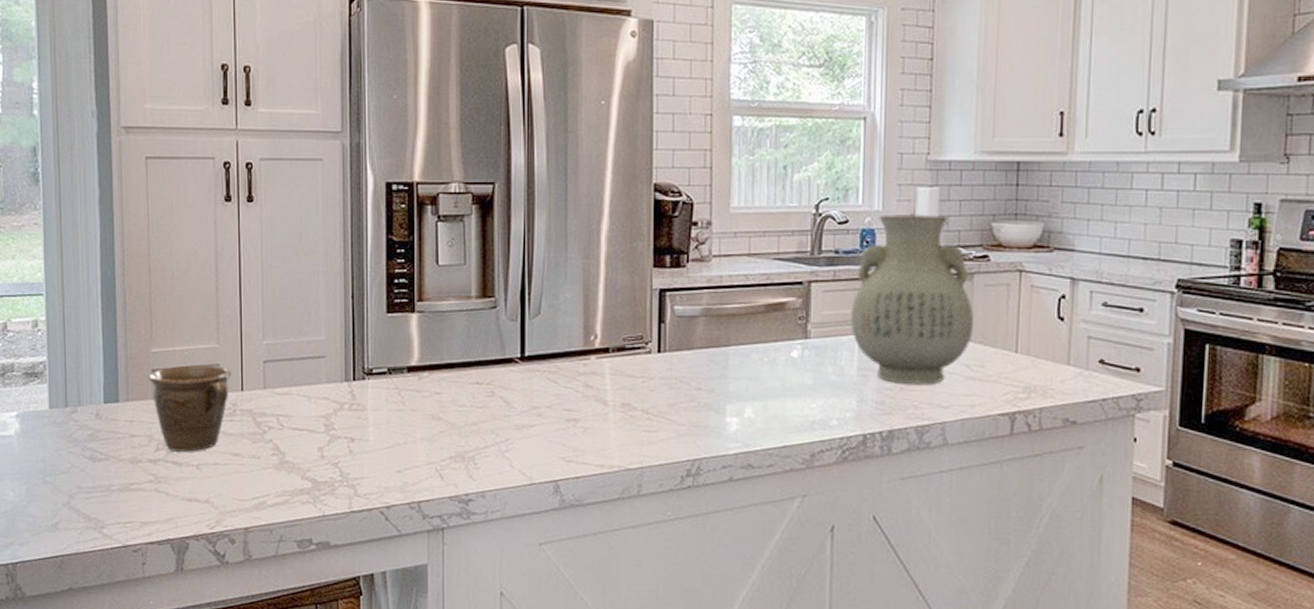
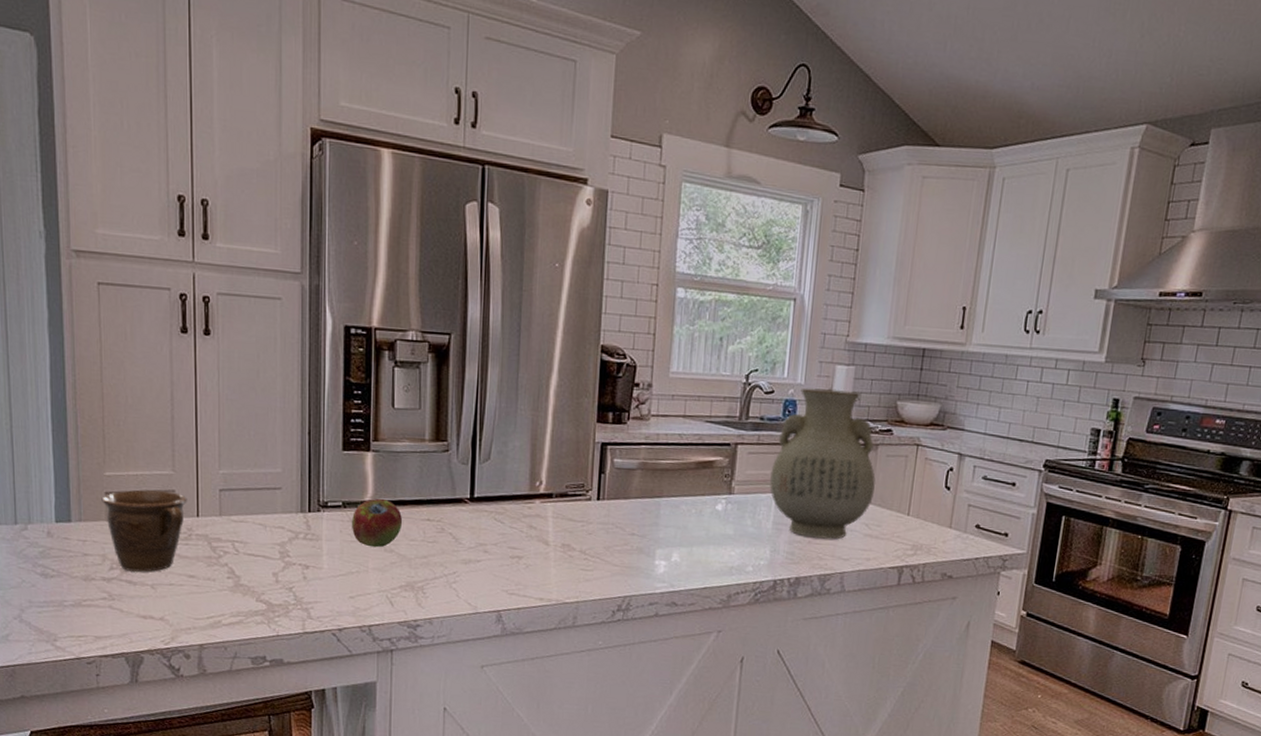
fruit: none [398,362,451,416] -> present [352,498,403,548]

